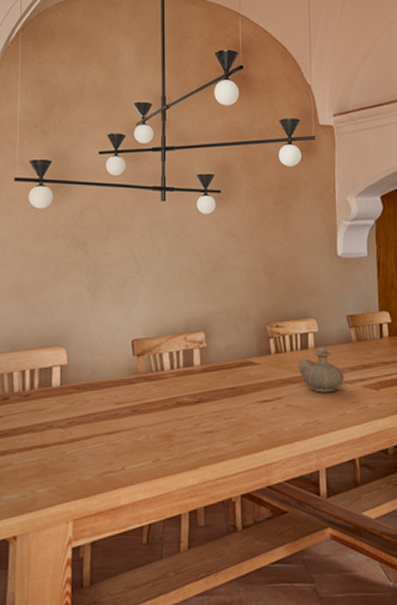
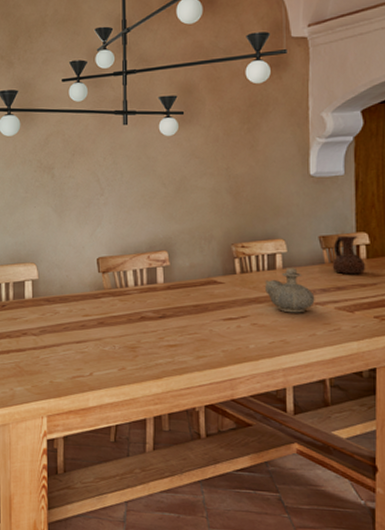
ceramic pitcher: none [358,315,389,352] -> present [332,236,366,274]

